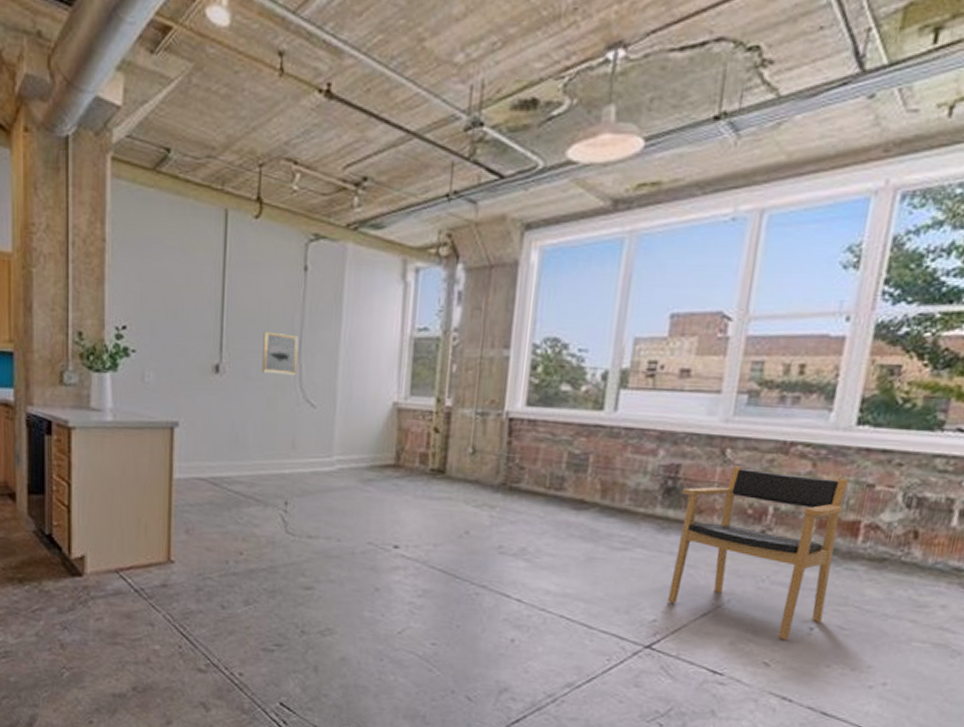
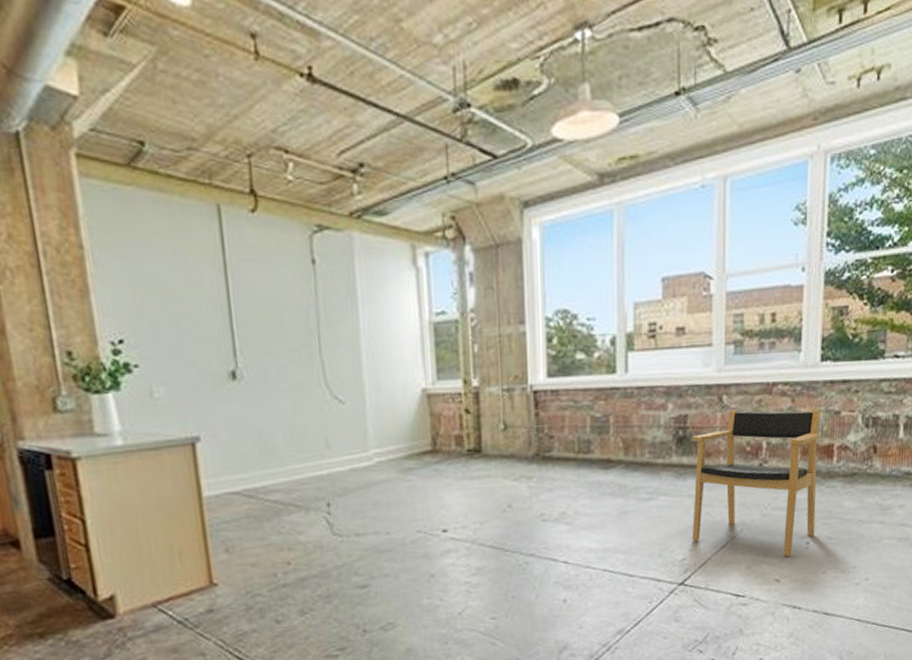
wall art: present [262,331,298,376] -> none [278,330,319,374]

